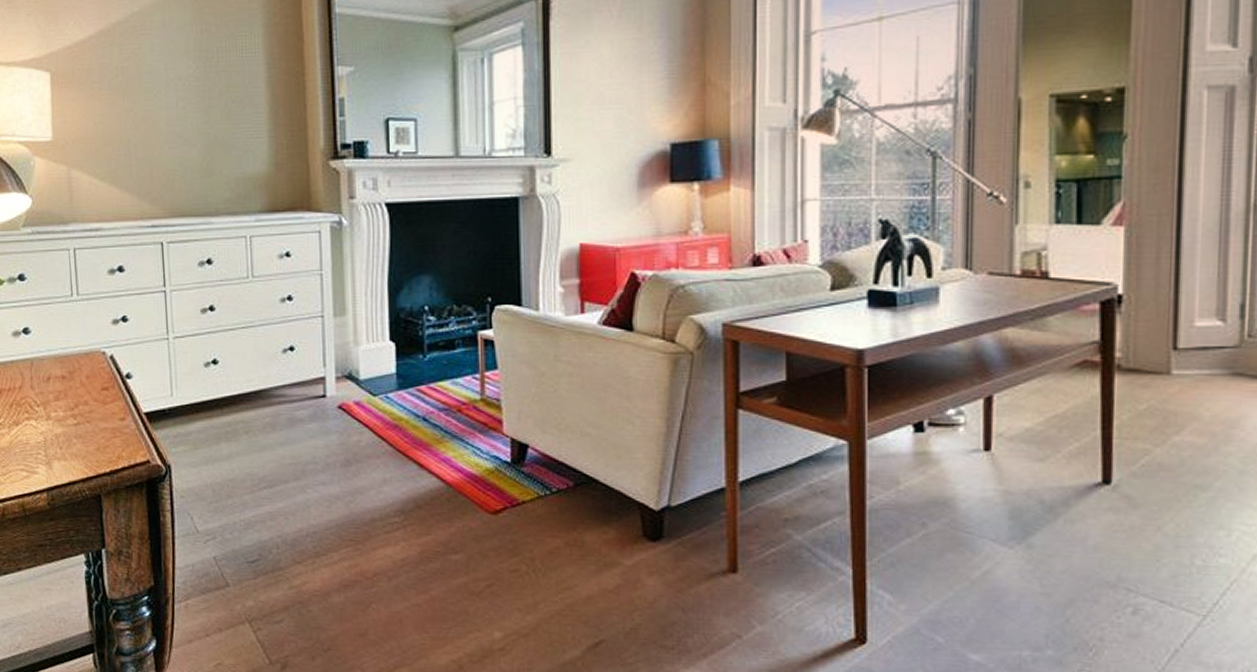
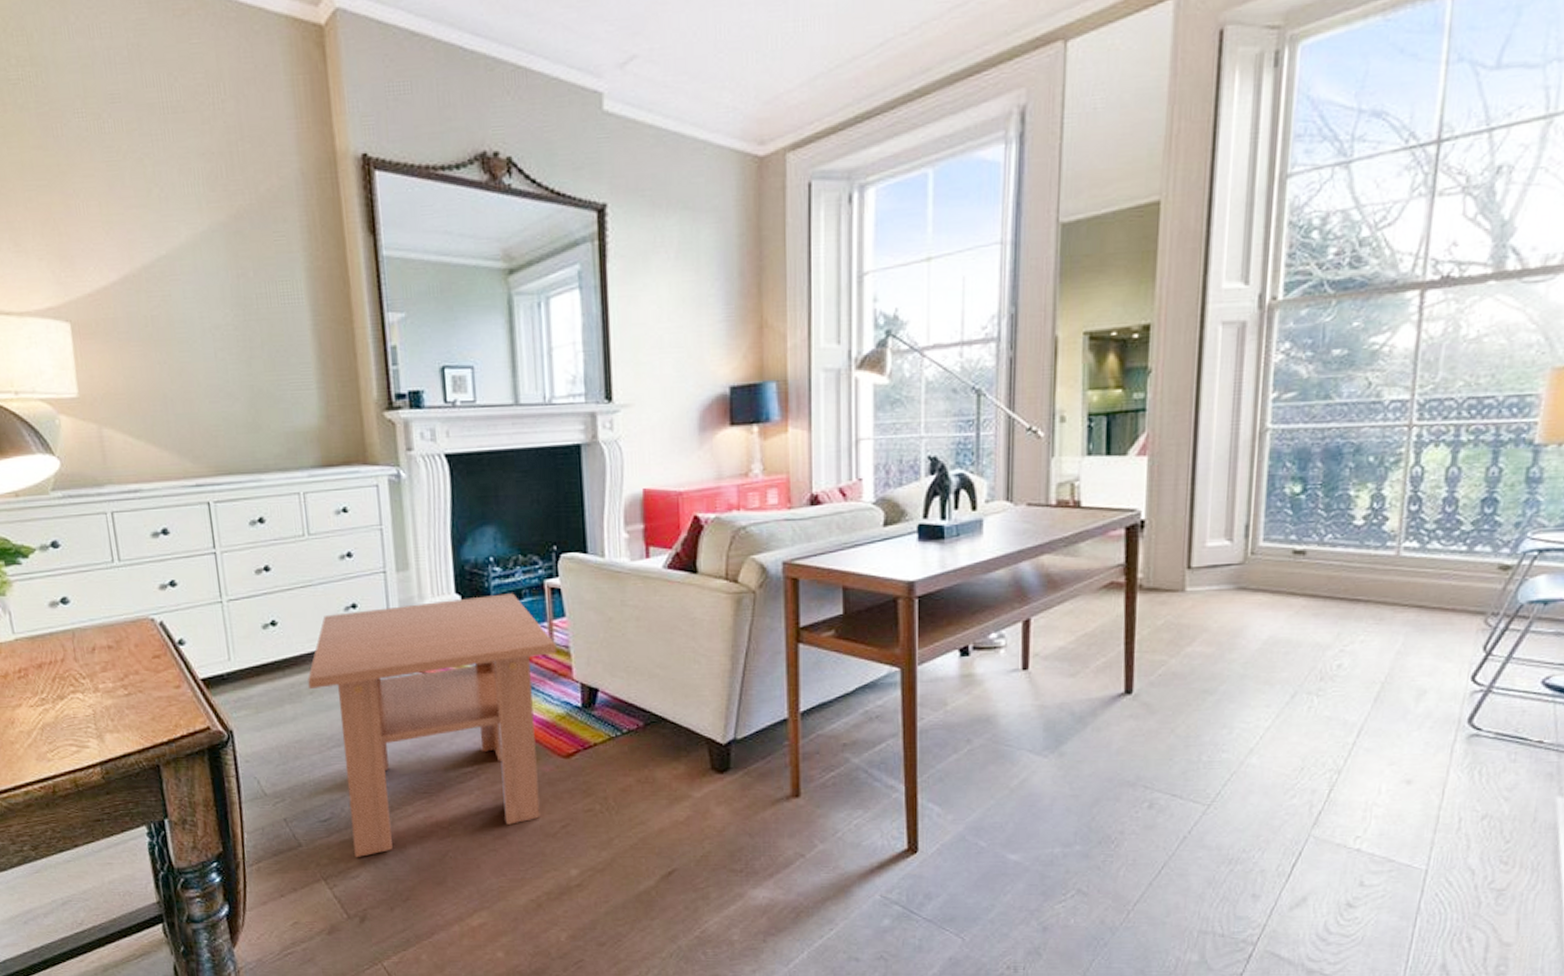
coffee table: none [244,343,488,602] -> present [308,593,557,857]

